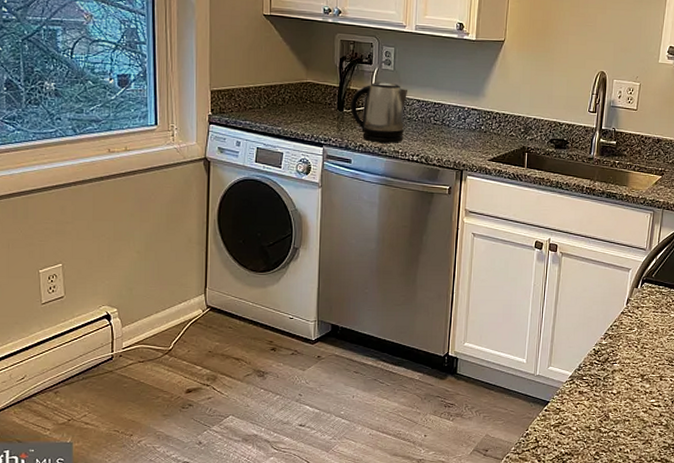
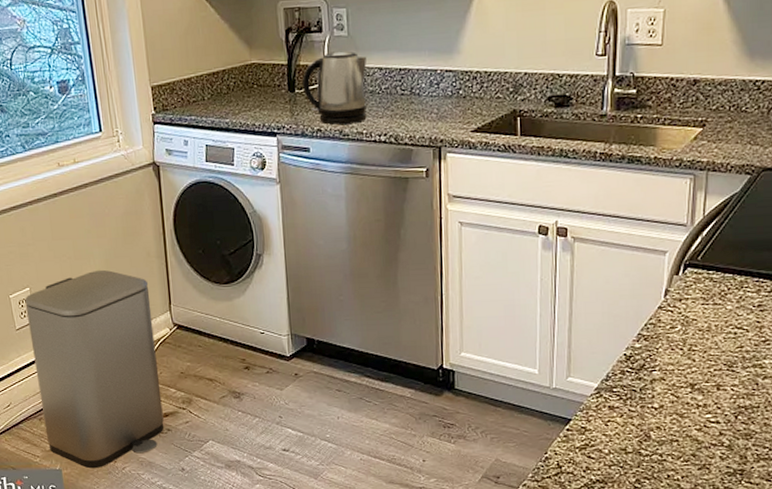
pedal bin: none [55,252,187,441] -> present [24,270,164,468]

